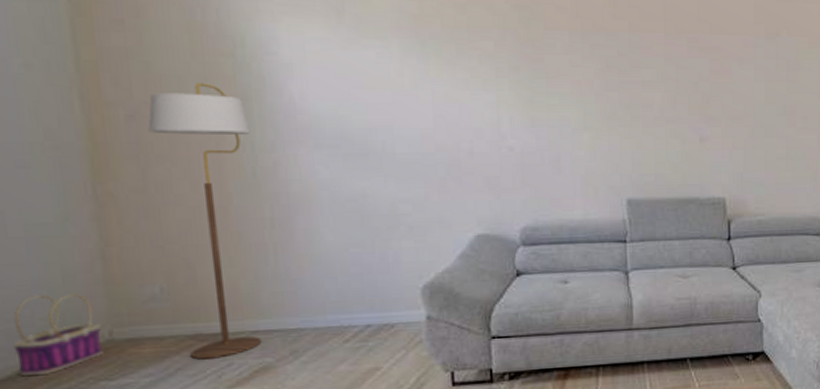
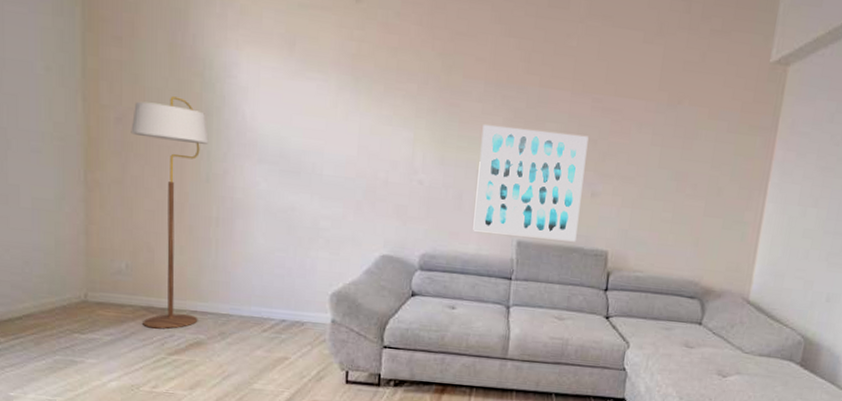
basket: present [13,294,104,376] -> none [15,256,80,322]
wall art: none [573,78,690,195] -> present [473,125,589,242]

